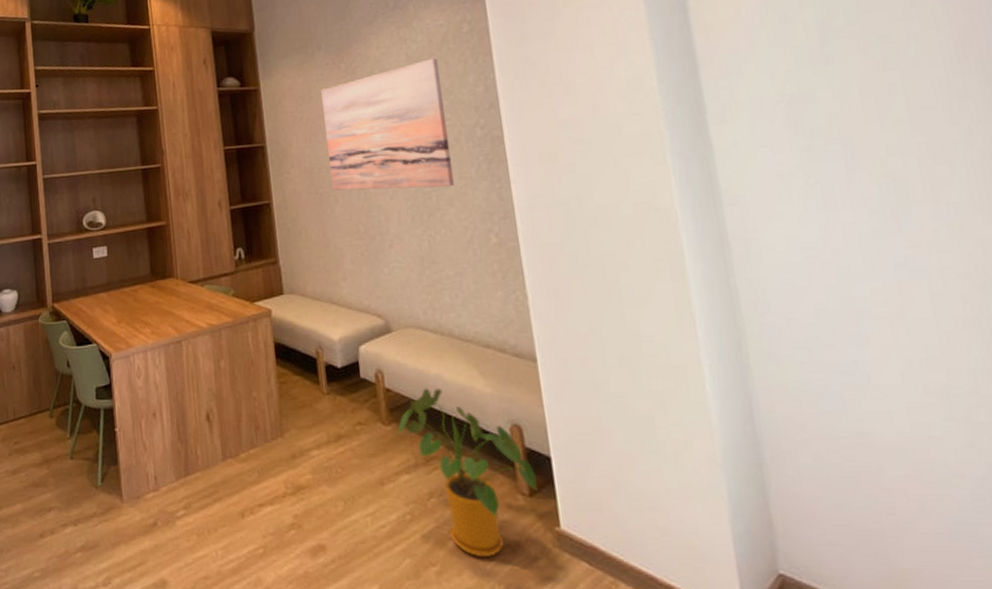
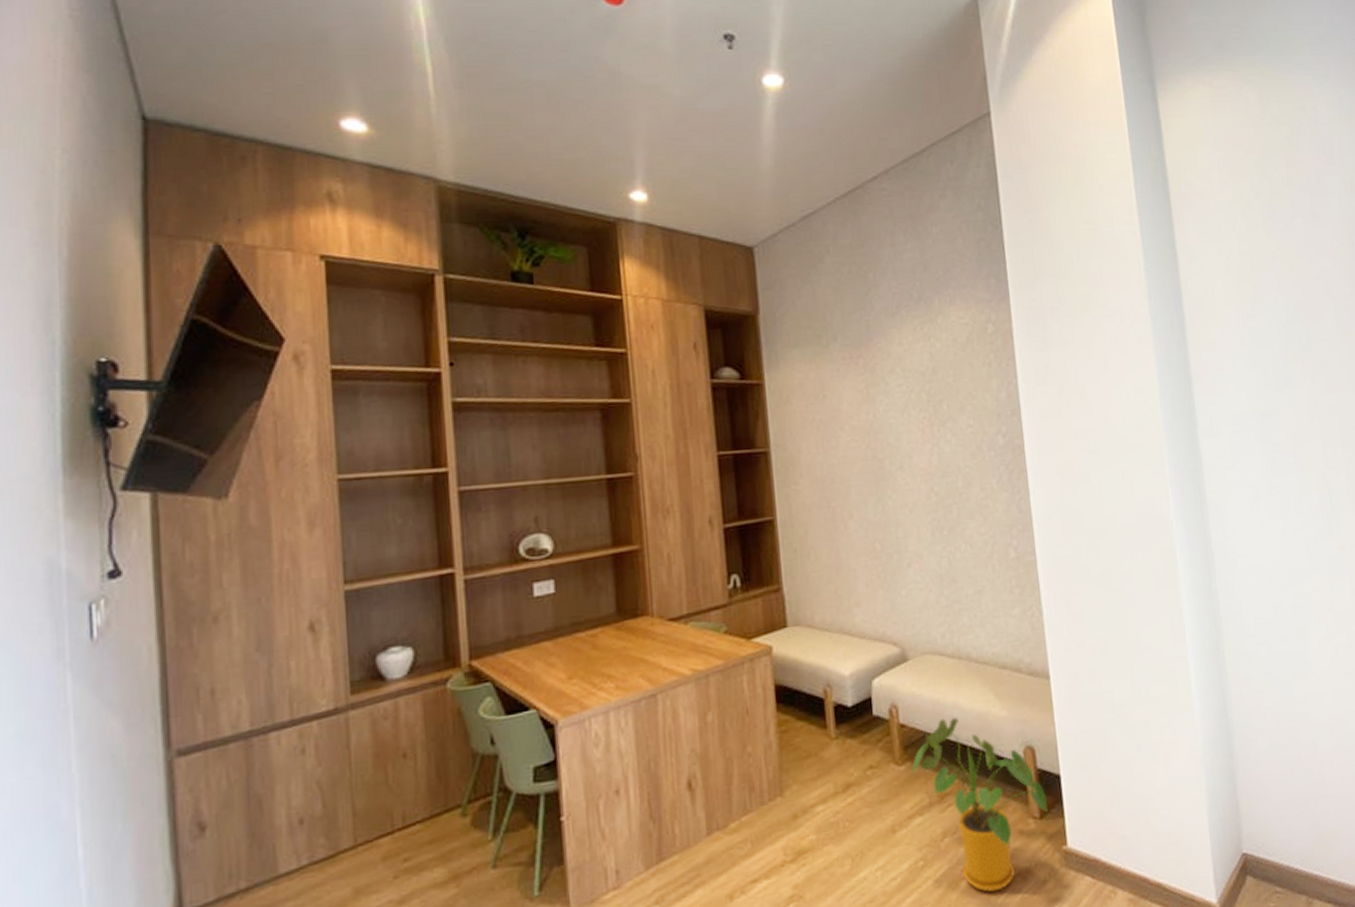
wall art: present [321,58,455,191] -> none [836,359,976,504]

